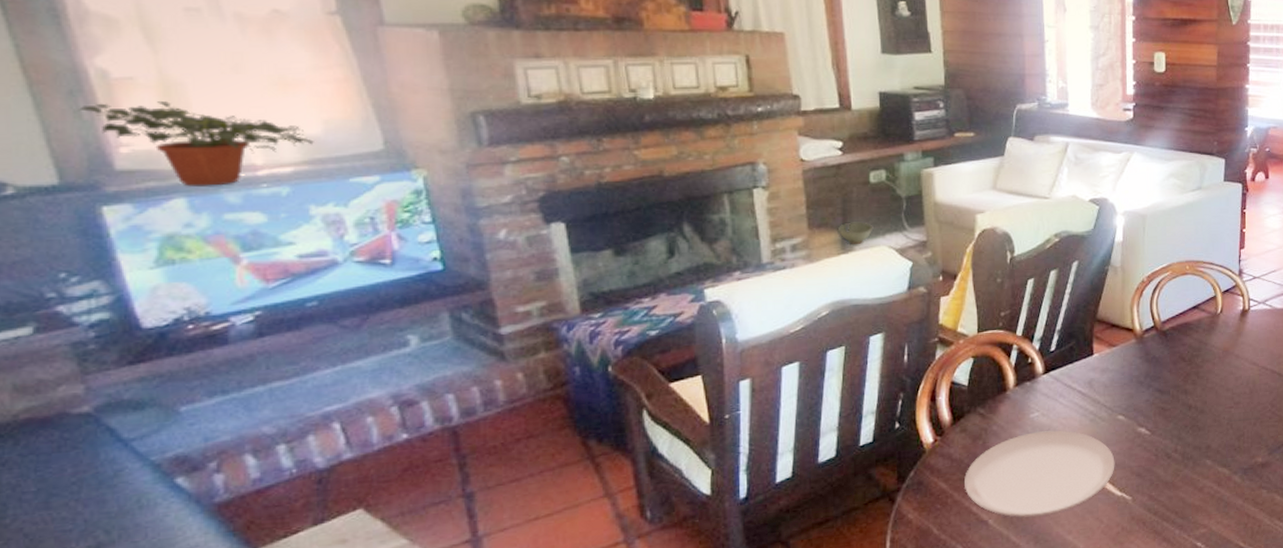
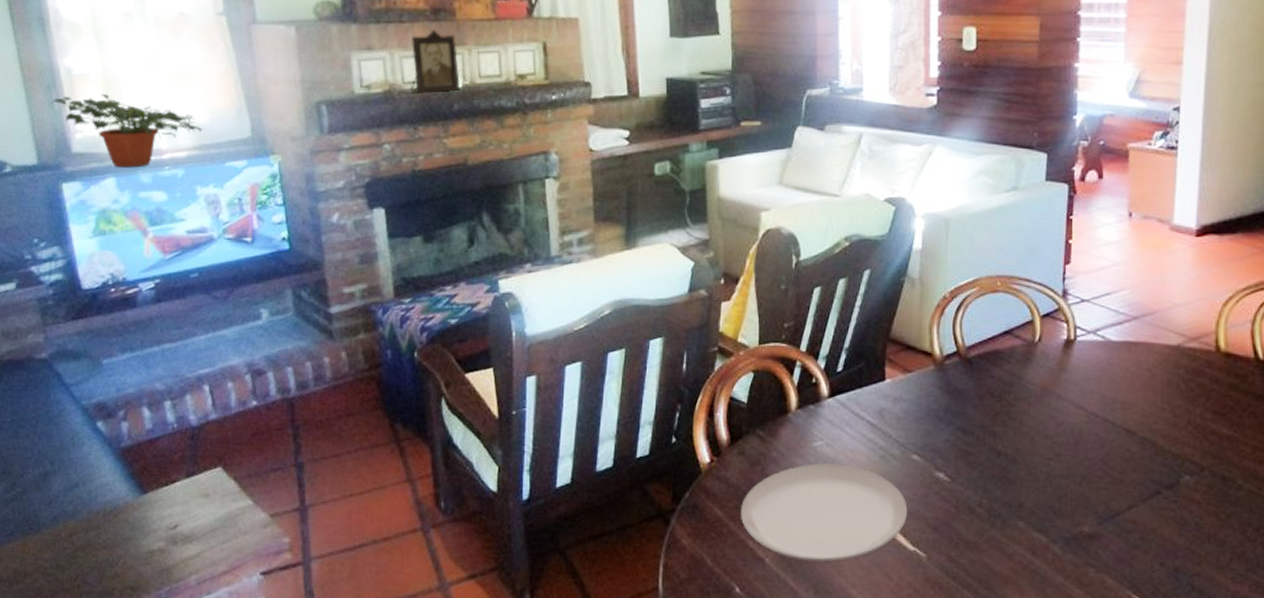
photo frame: none [591,39,651,104] -> present [411,29,460,94]
bowl: present [838,222,873,244] -> none [623,216,657,240]

